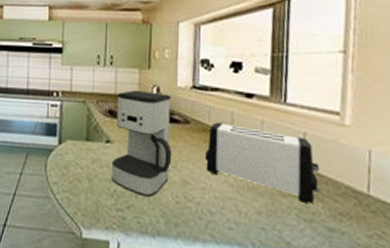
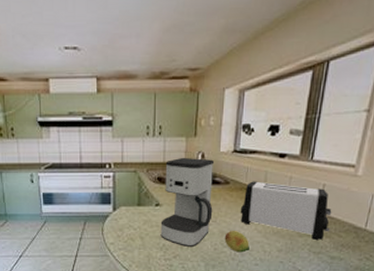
fruit: none [188,180,220,211] -> present [224,231,250,253]

